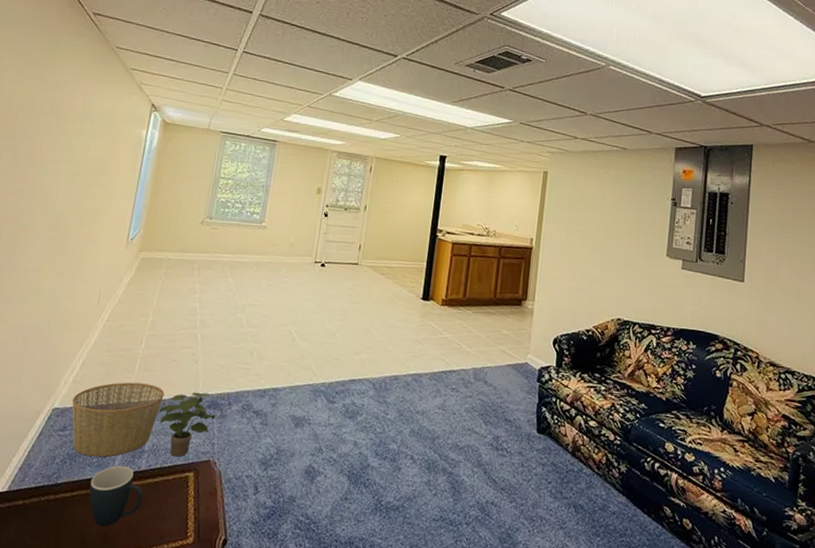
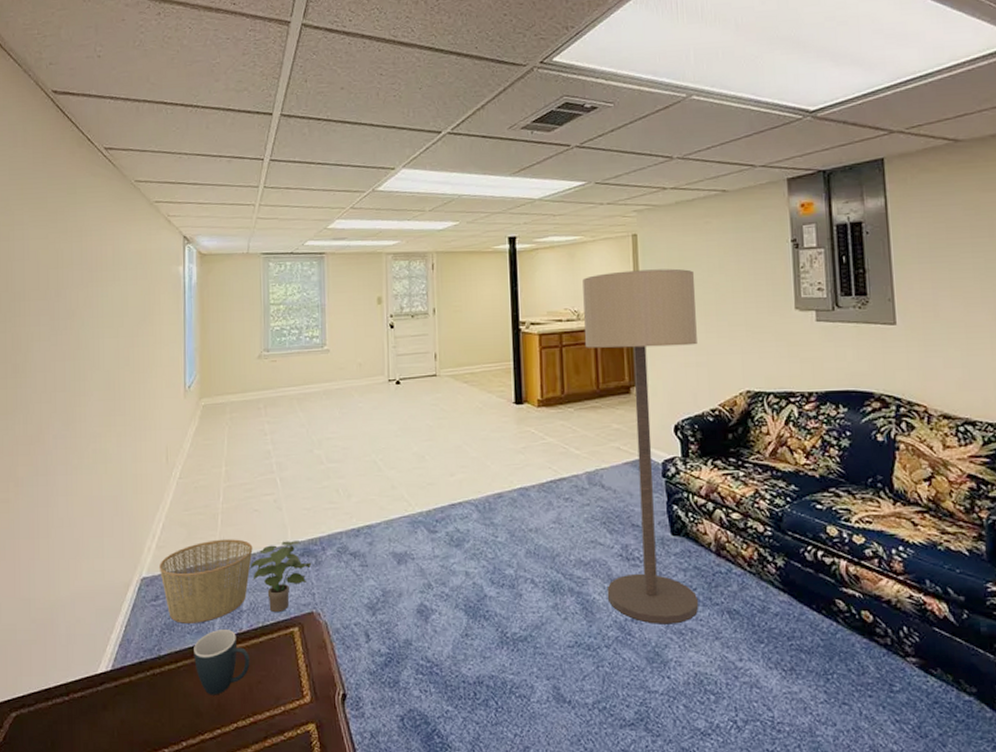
floor lamp: none [474,200,590,511] -> present [582,268,699,624]

